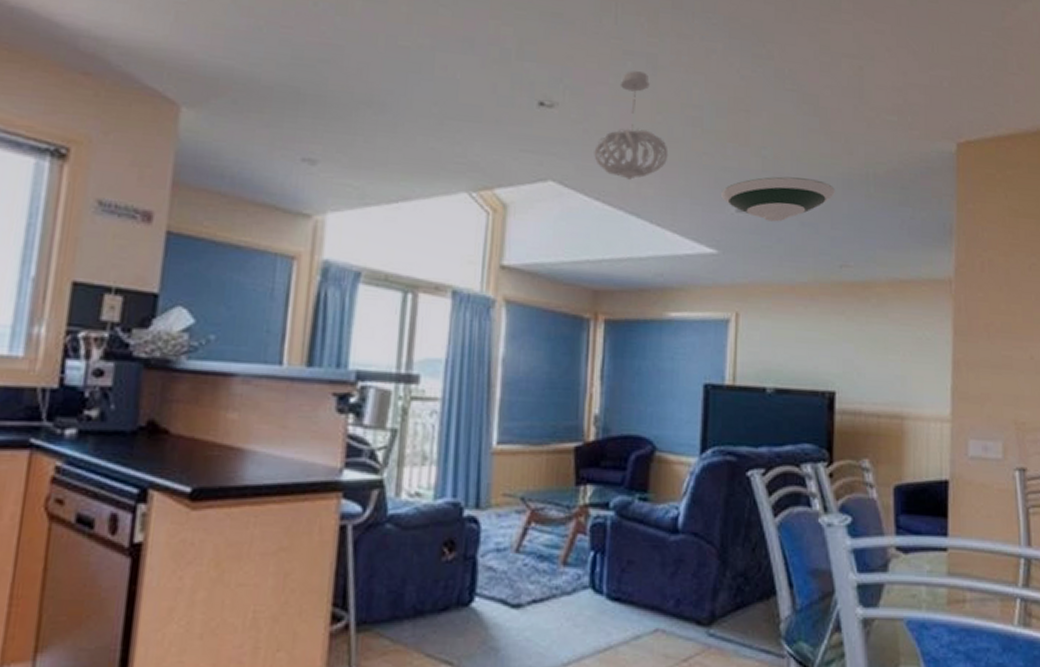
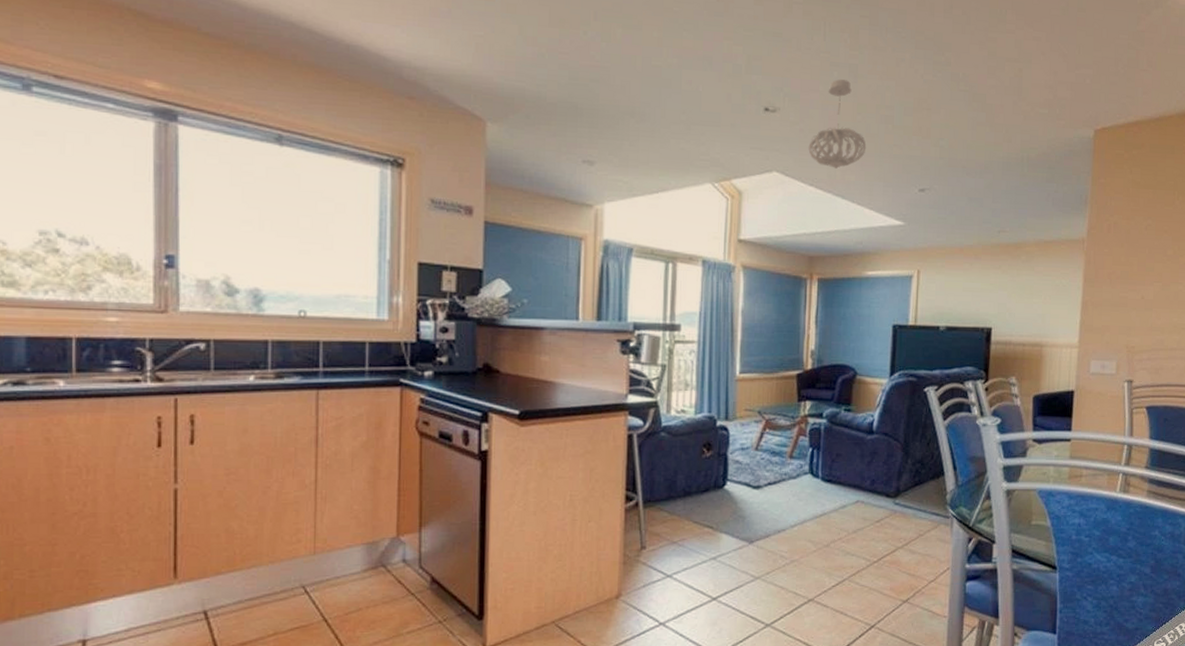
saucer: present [720,176,835,222] -> none [906,162,996,199]

